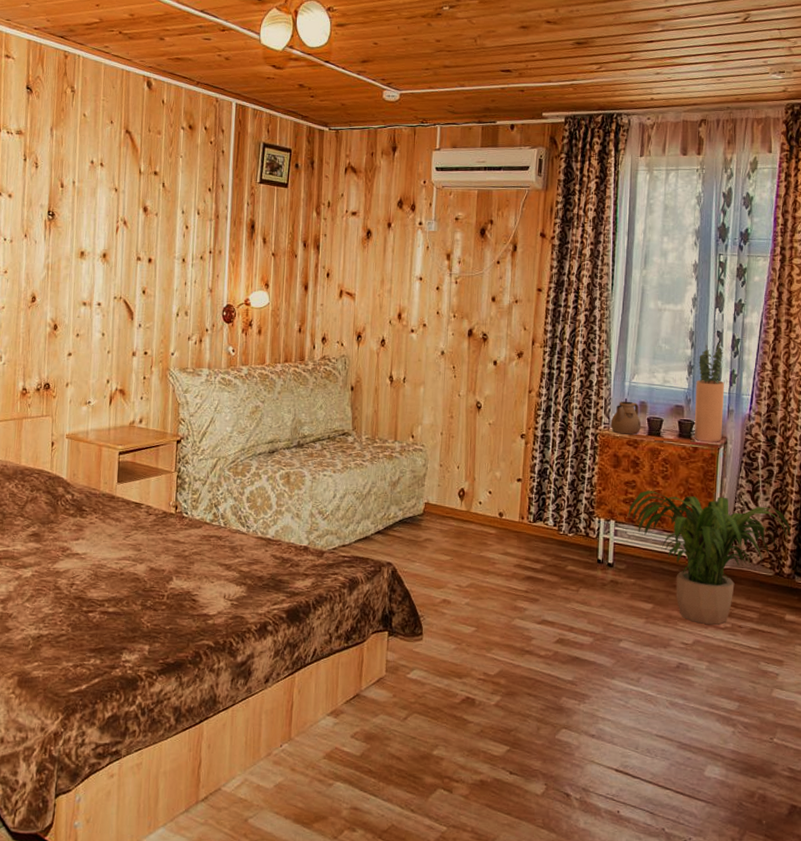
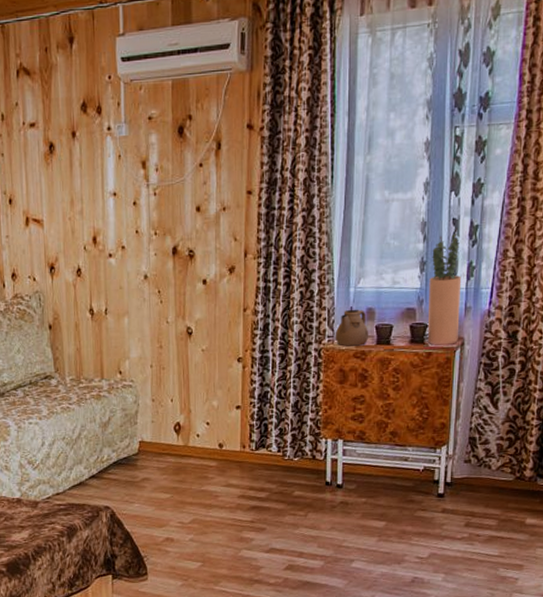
potted plant: present [628,490,791,625] -> none [357,403,533,536]

